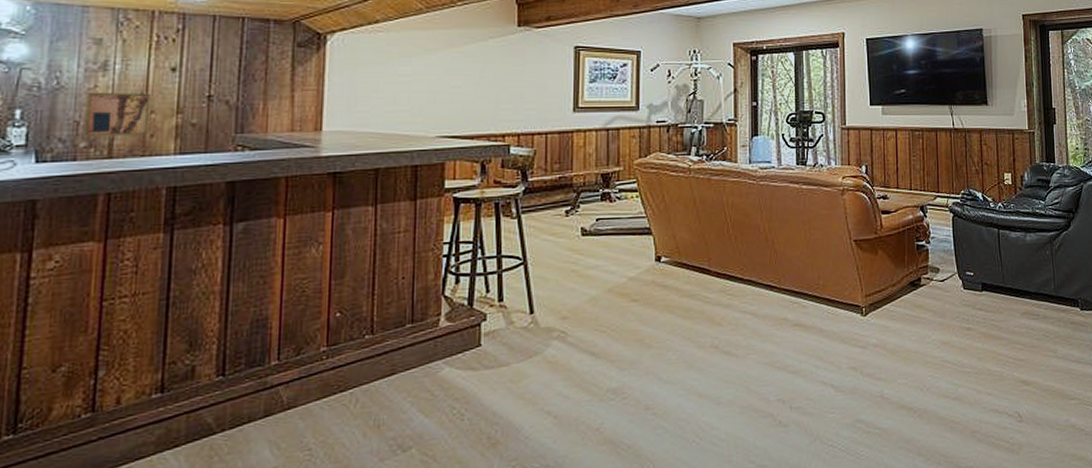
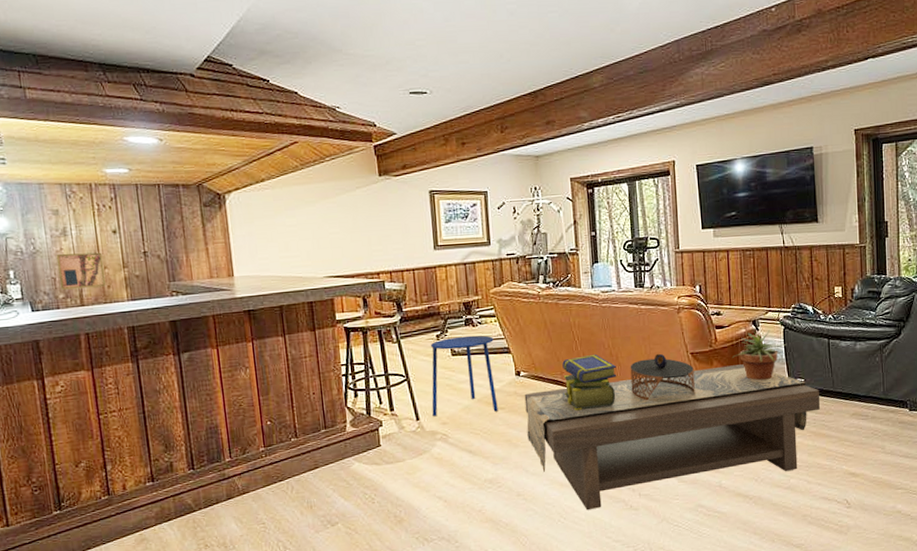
side table: none [551,212,633,310] -> present [431,335,498,417]
coffee table: none [663,254,990,428] -> present [524,364,820,511]
stack of books: none [711,238,772,305] -> present [562,354,617,411]
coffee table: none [787,239,858,295] -> present [630,353,695,401]
potted plant: none [899,217,957,273] -> present [732,330,788,381]

